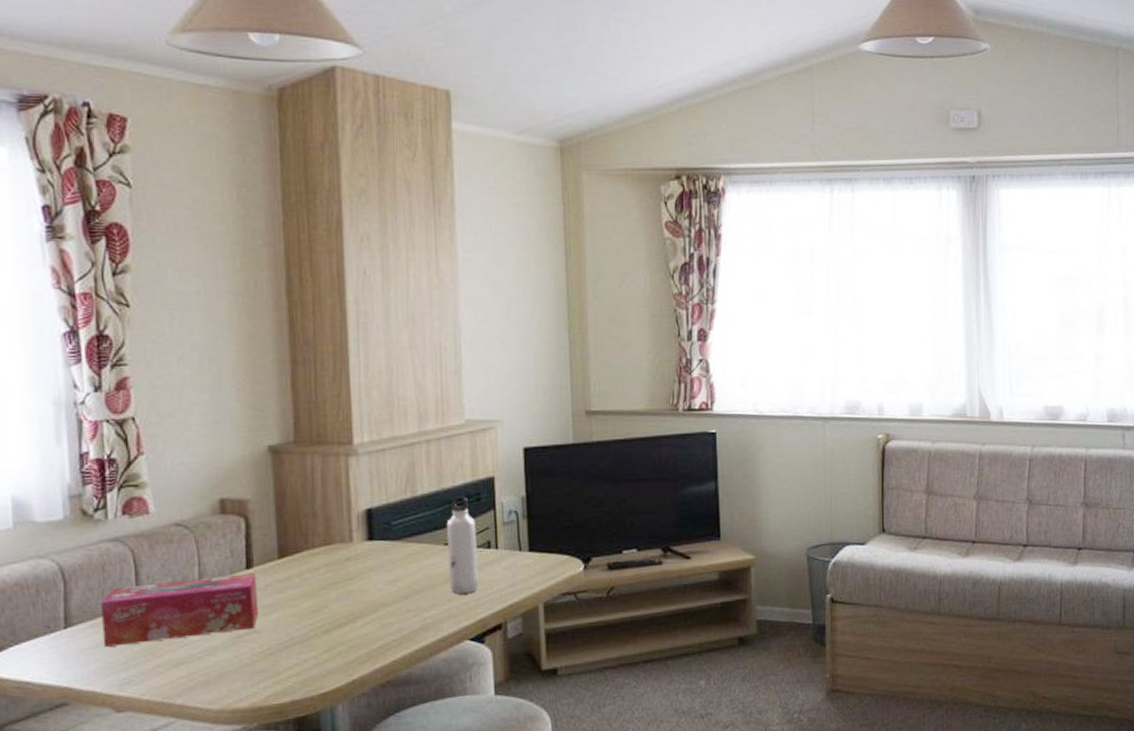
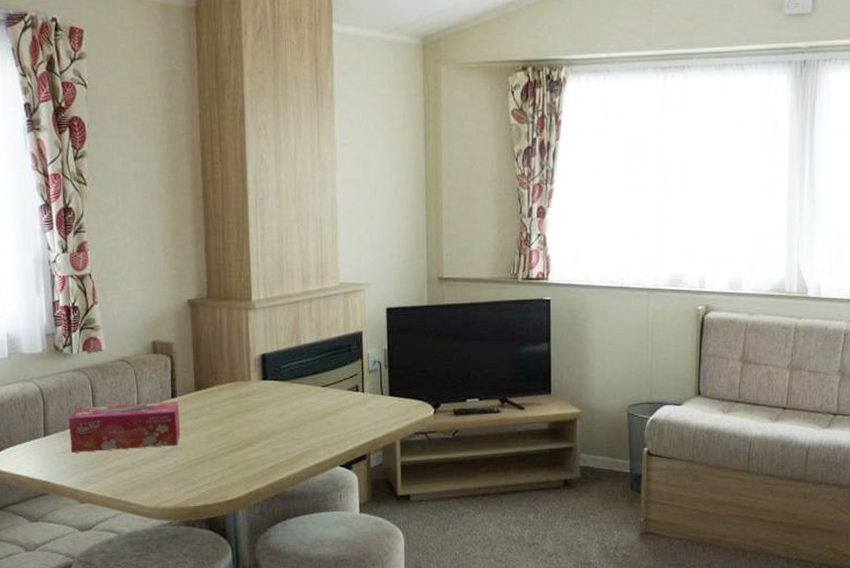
water bottle: present [446,496,479,594] -> none [323,347,349,427]

